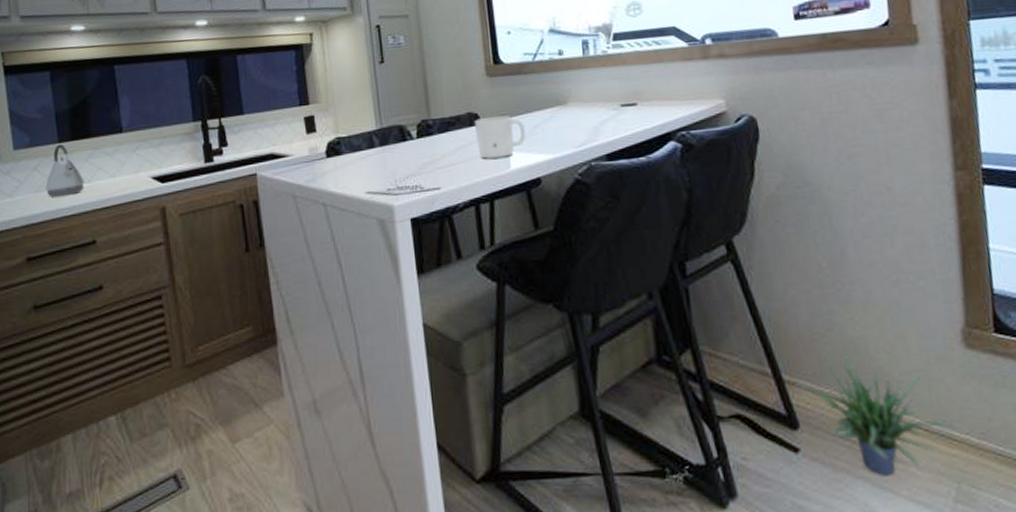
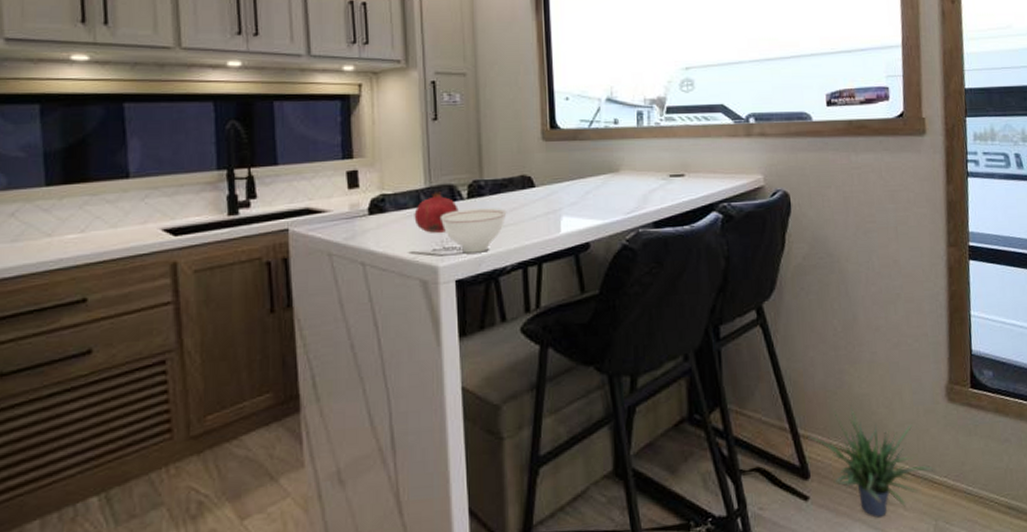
kettle: present [45,144,86,197] -> none [24,188,78,248]
fruit: none [368,132,409,174] -> present [414,192,459,234]
bowl: none [393,146,456,192] -> present [441,208,507,253]
mug: present [474,115,526,159] -> none [527,180,577,222]

